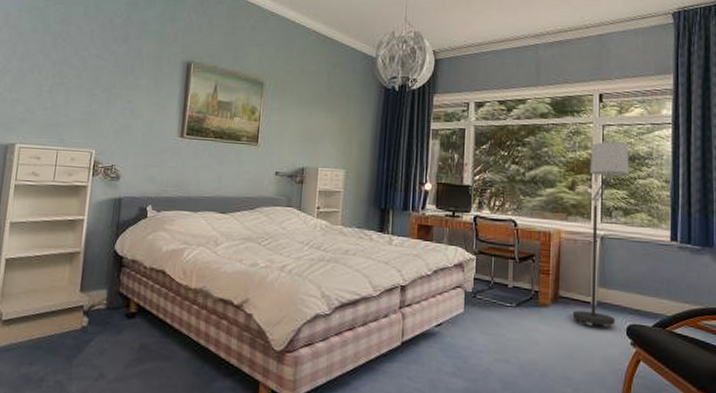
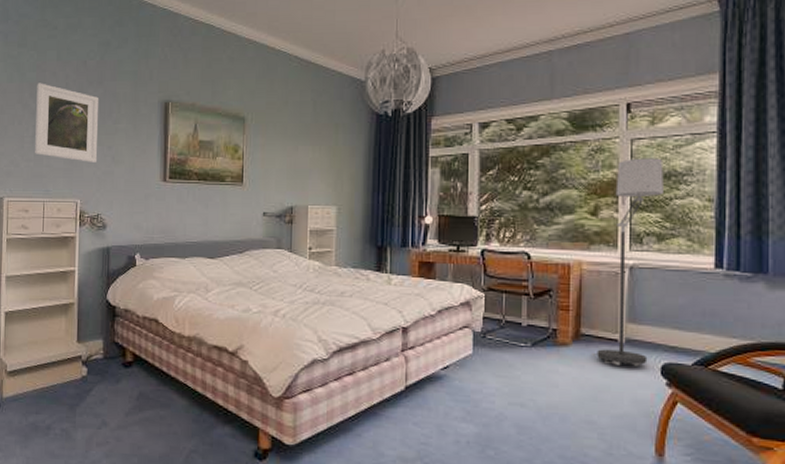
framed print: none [52,35,122,115] -> present [35,83,98,162]

